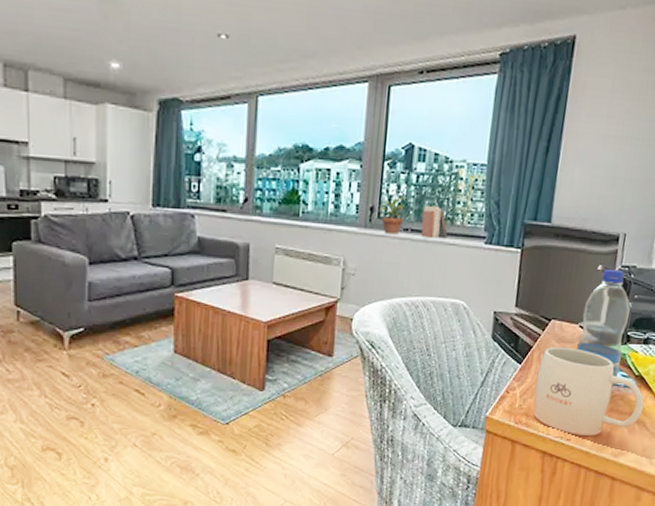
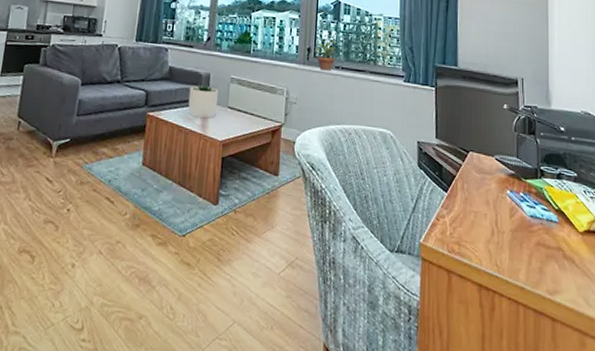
planter: none [224,258,261,298] -> present [188,85,219,119]
books: present [421,205,448,239] -> none [350,49,372,76]
mug: present [532,346,644,437] -> none [463,177,570,271]
bottle: present [577,268,631,388] -> none [496,107,540,221]

